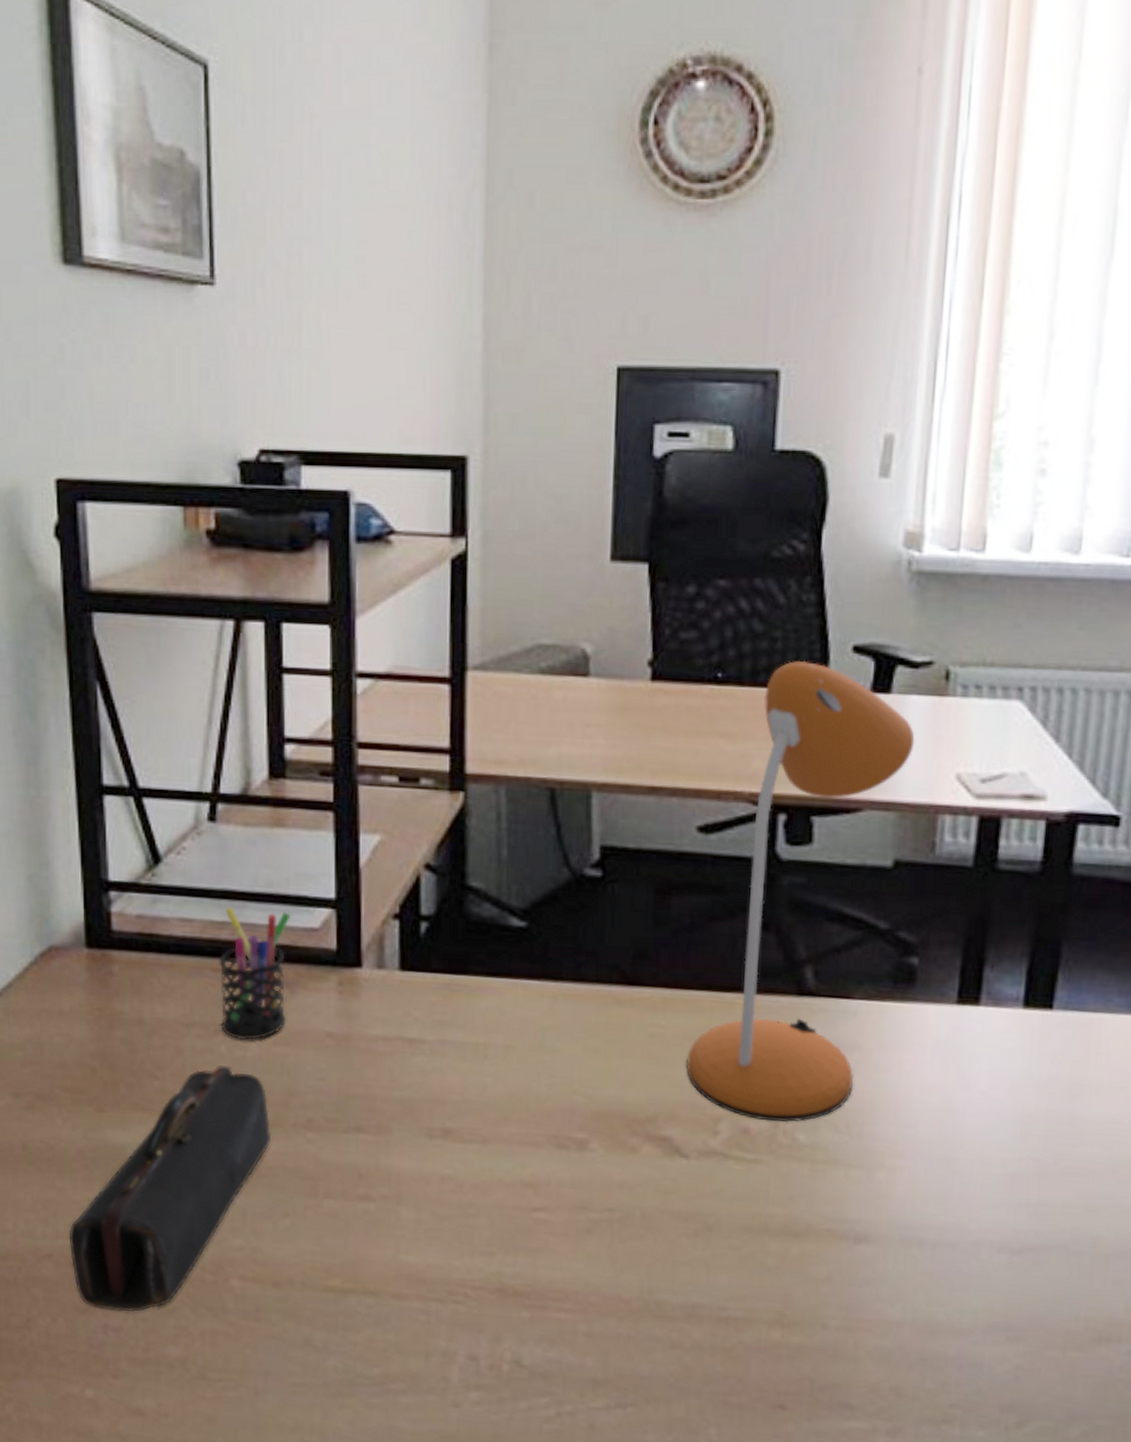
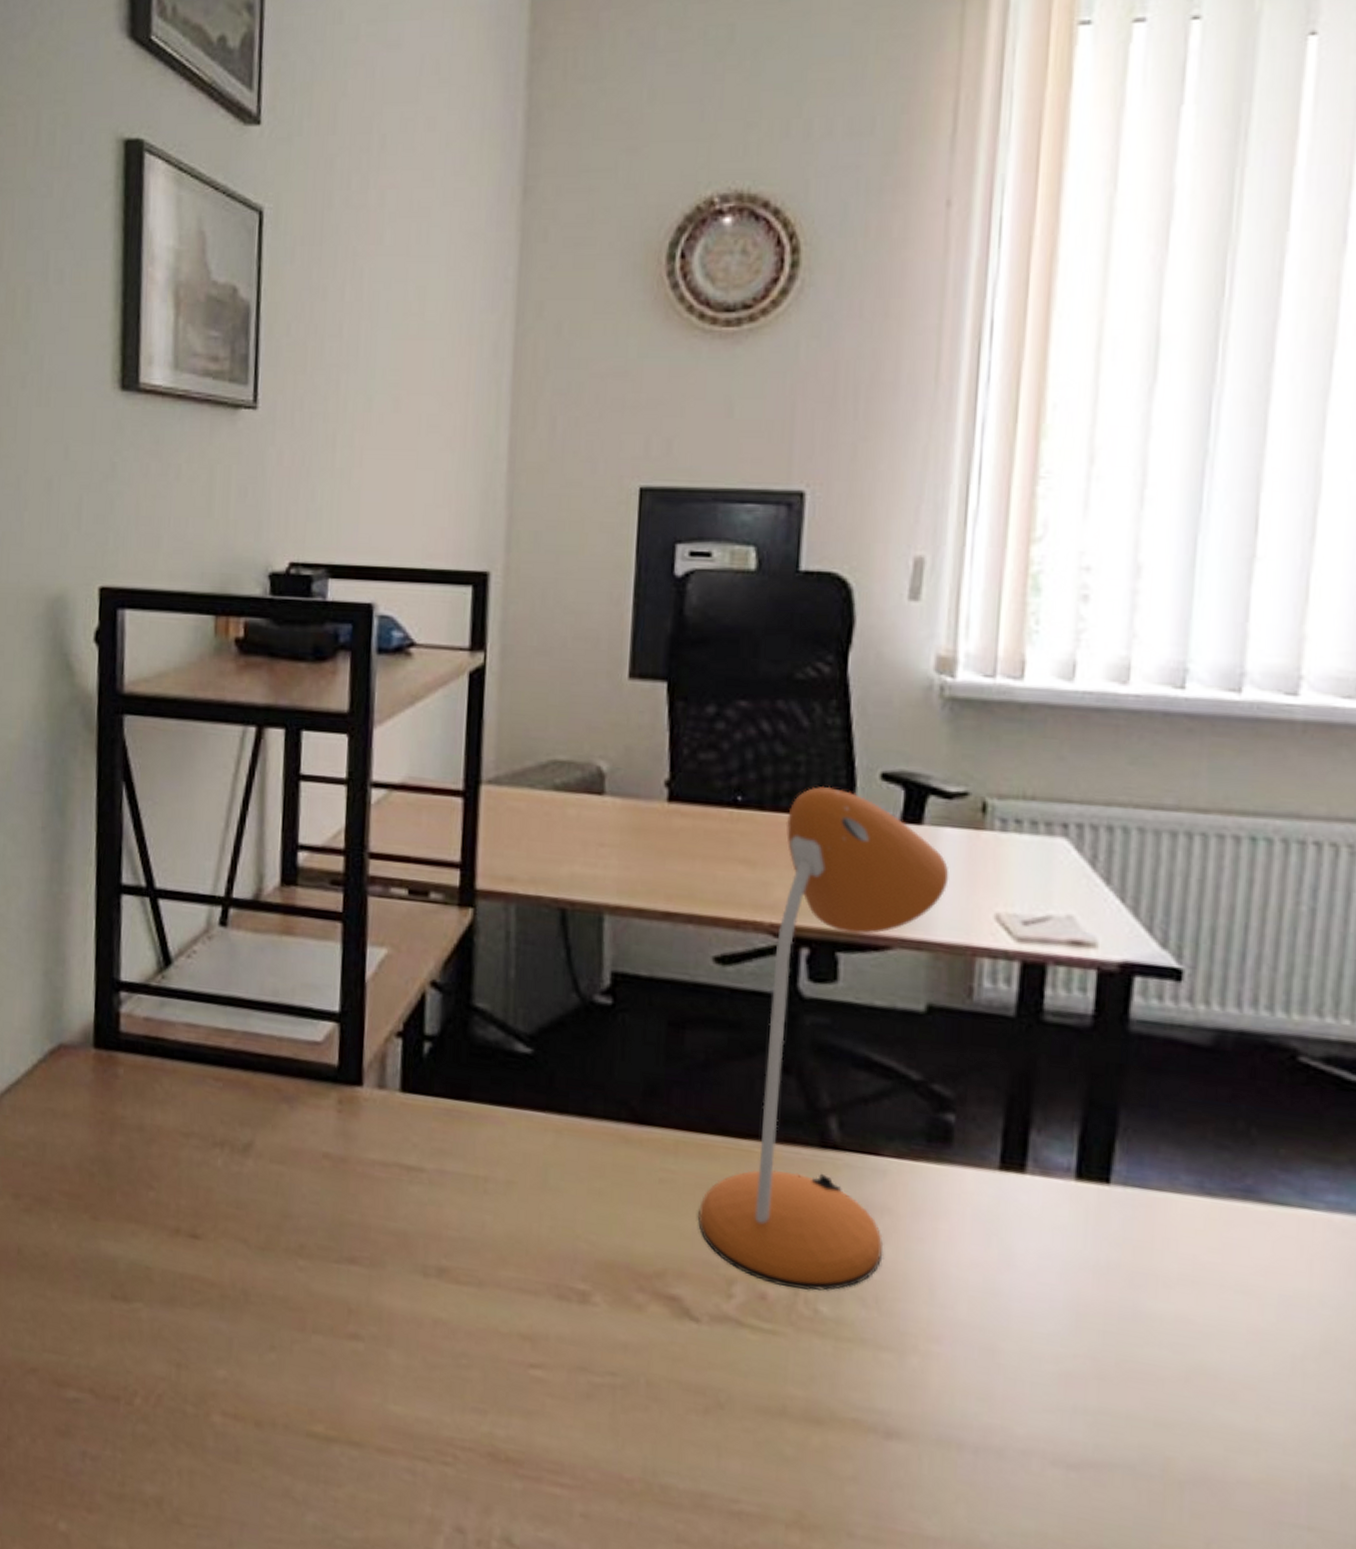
pencil case: present [68,1065,272,1313] -> none [55,1180,263,1441]
pen holder: present [219,906,291,1041] -> none [218,1014,294,1156]

